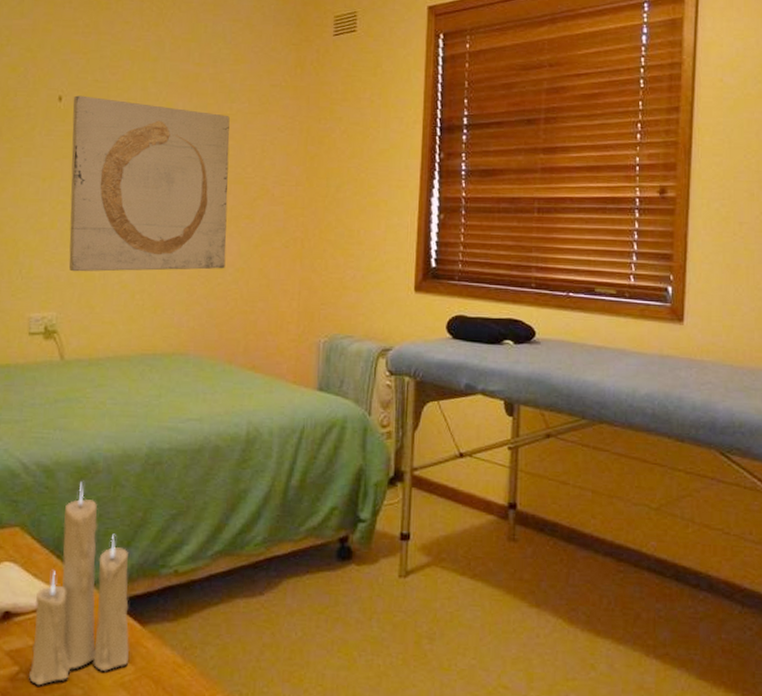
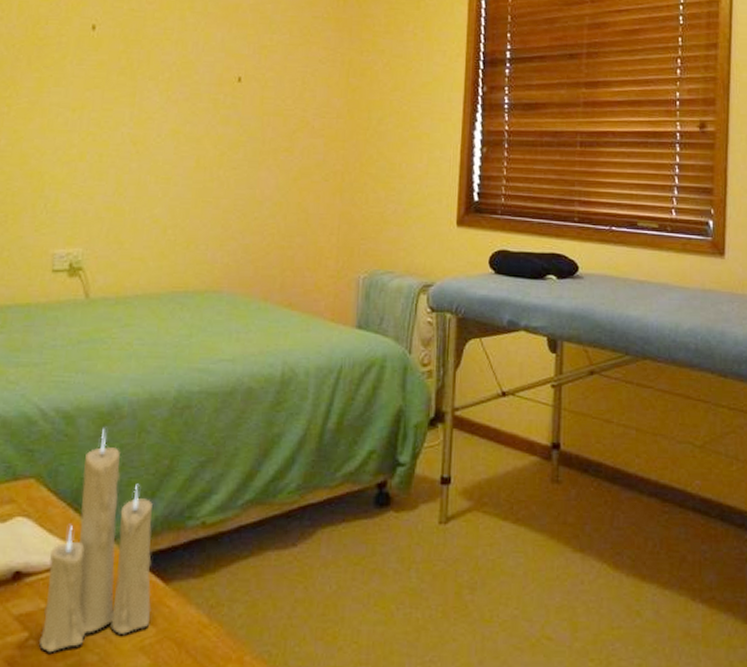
wall art: present [69,95,230,272] -> none [97,24,270,206]

